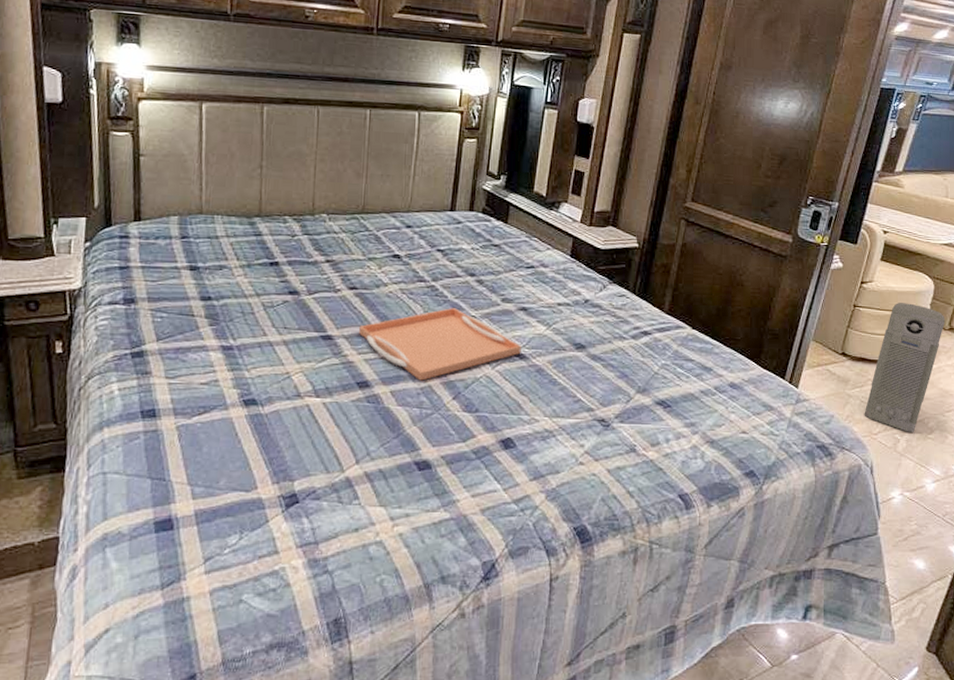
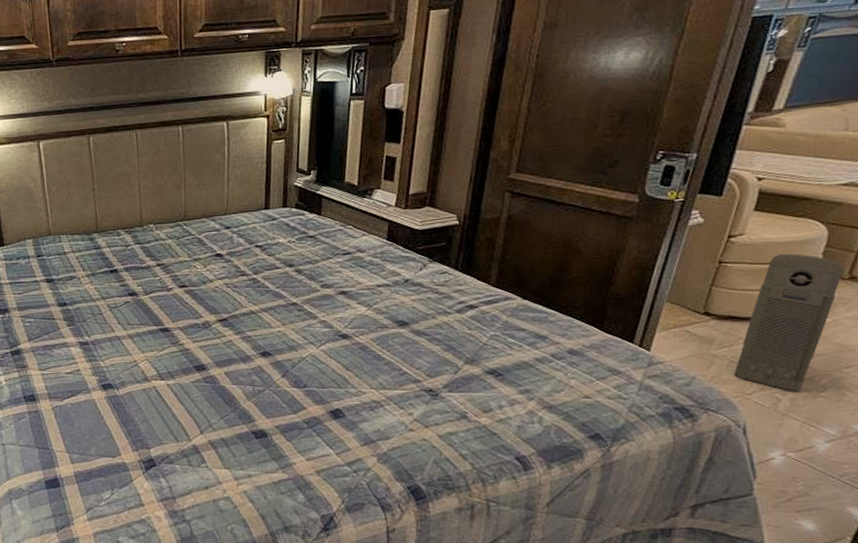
serving tray: present [359,308,521,381] -> none [192,297,344,362]

